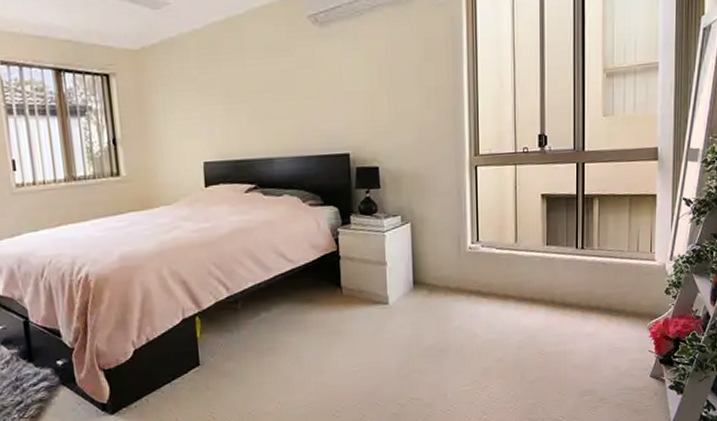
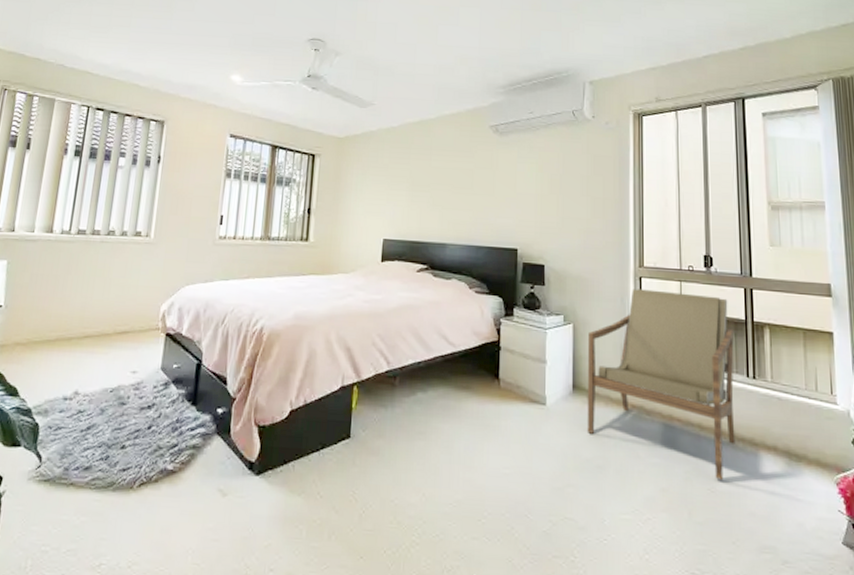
armchair: none [426,175,565,344] -> present [587,289,736,481]

